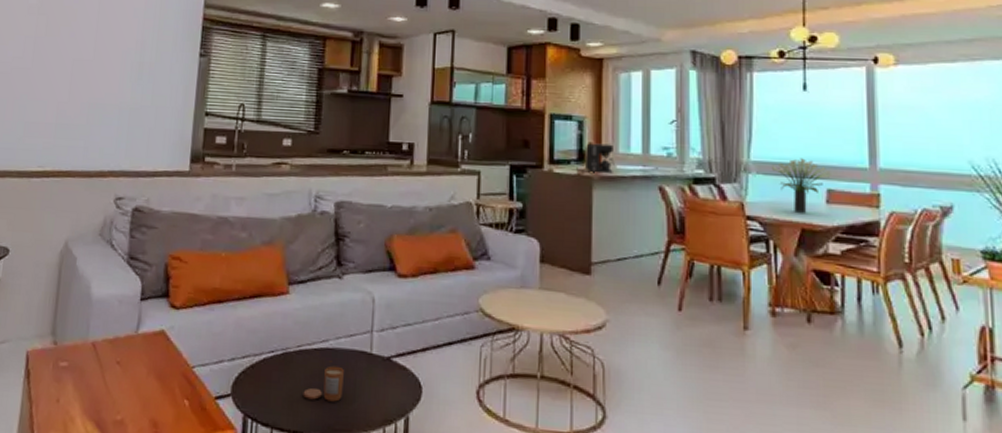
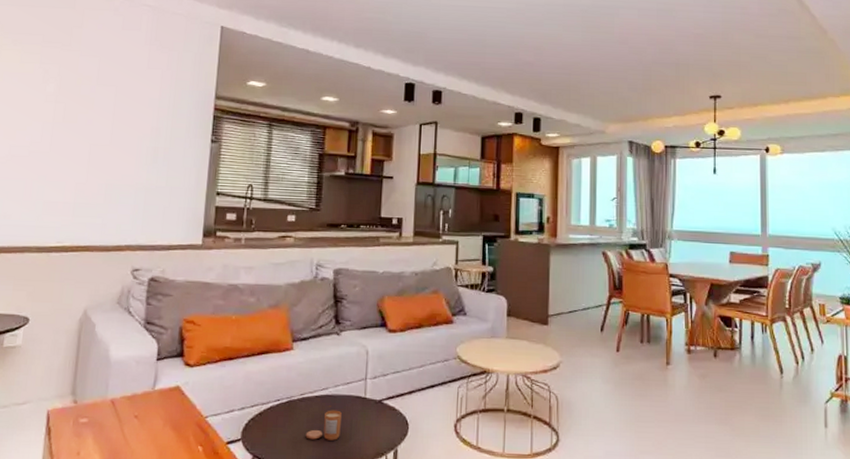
coffee maker: present [585,143,615,174] -> none [544,217,568,242]
flower arrangement: present [772,158,831,214] -> none [689,227,733,272]

